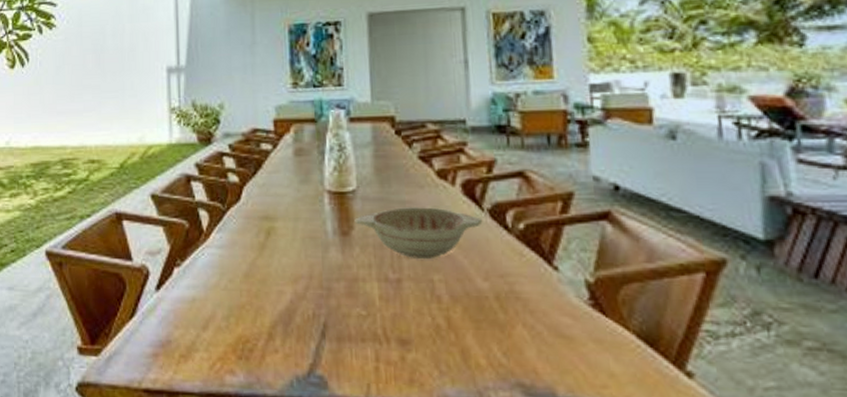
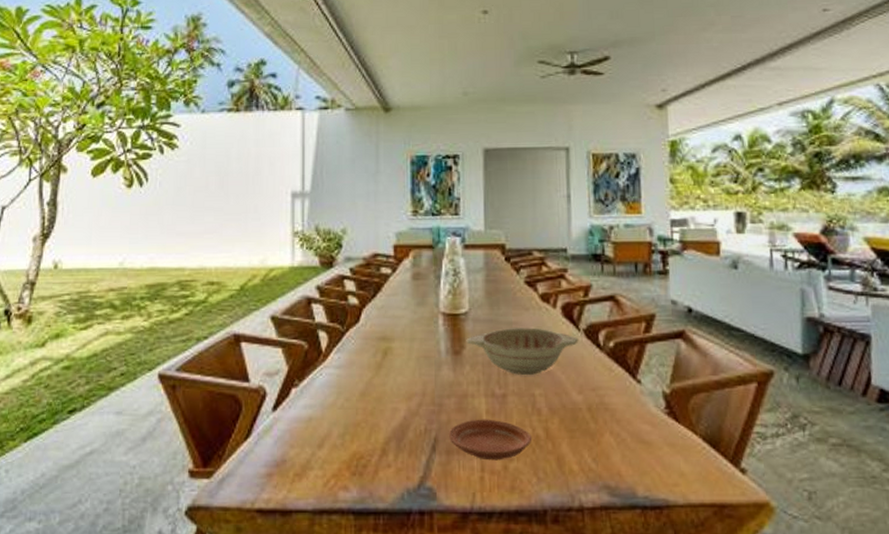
plate: none [338,305,432,350] -> present [448,419,533,461]

